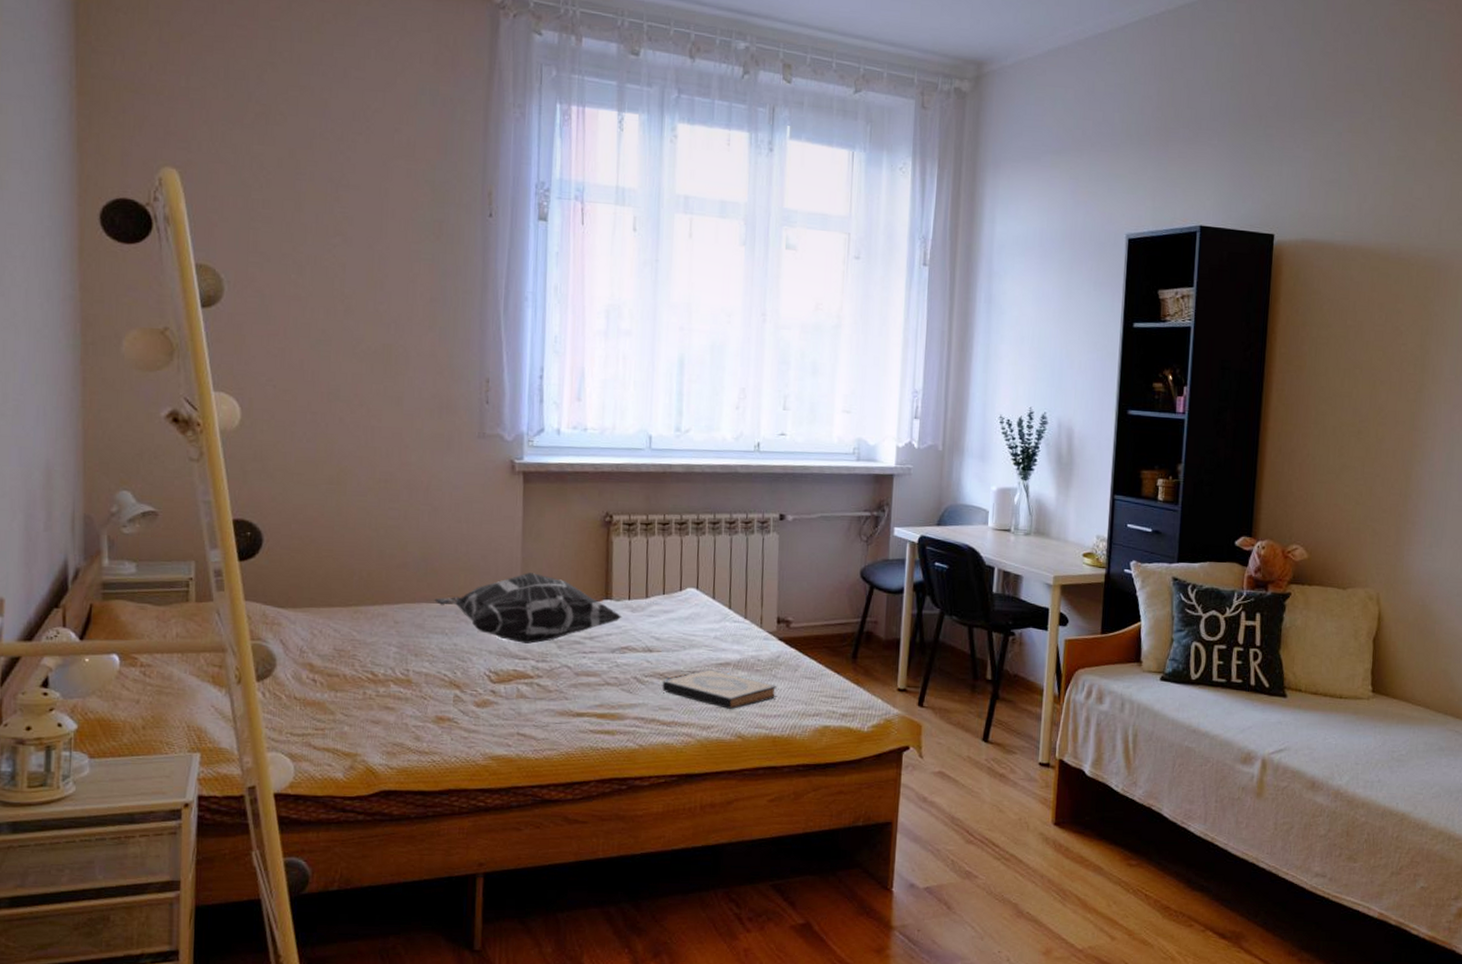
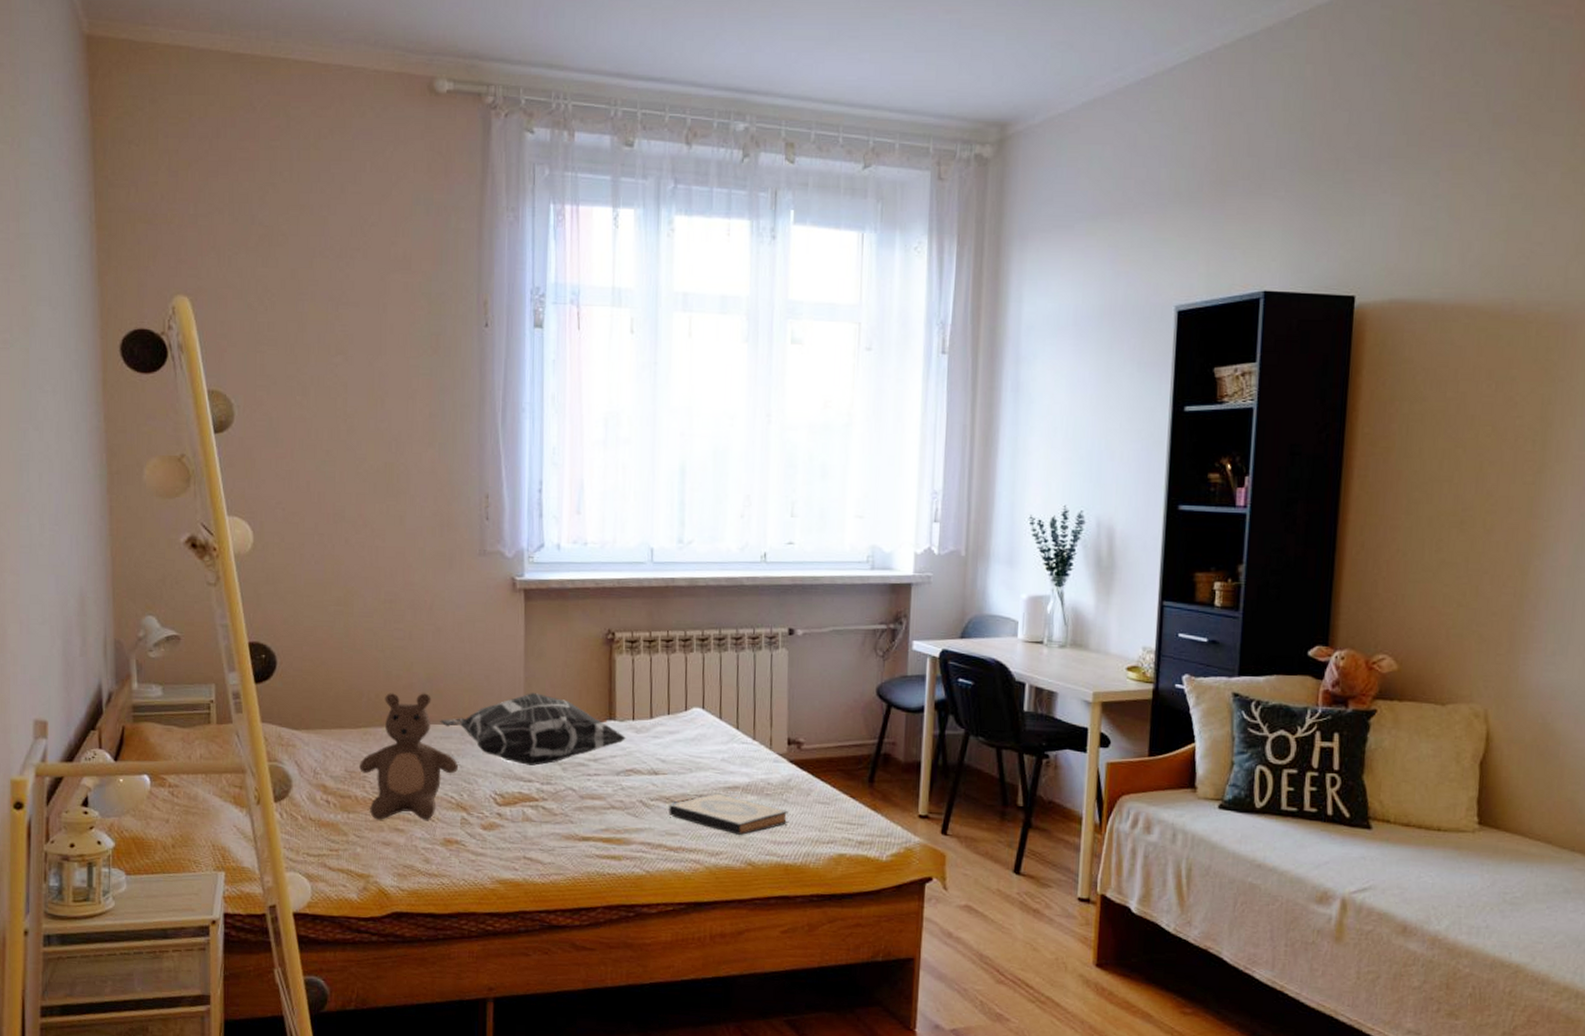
teddy bear: none [349,571,452,698] -> present [359,693,458,820]

